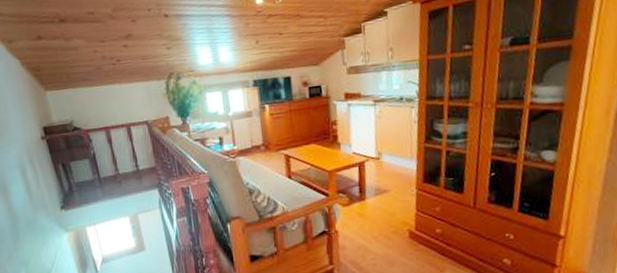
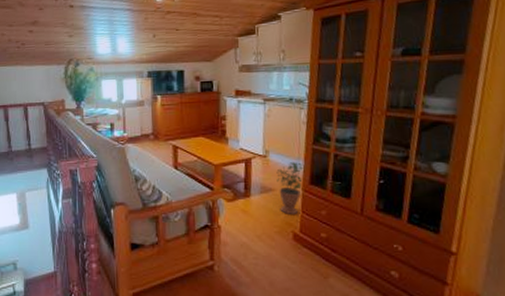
potted plant: none [390,161,416,215] -> present [276,162,303,216]

